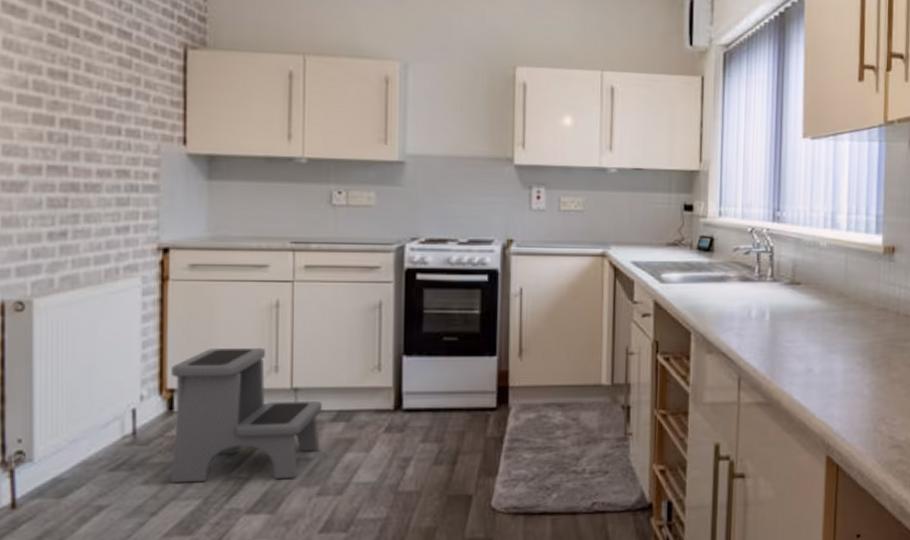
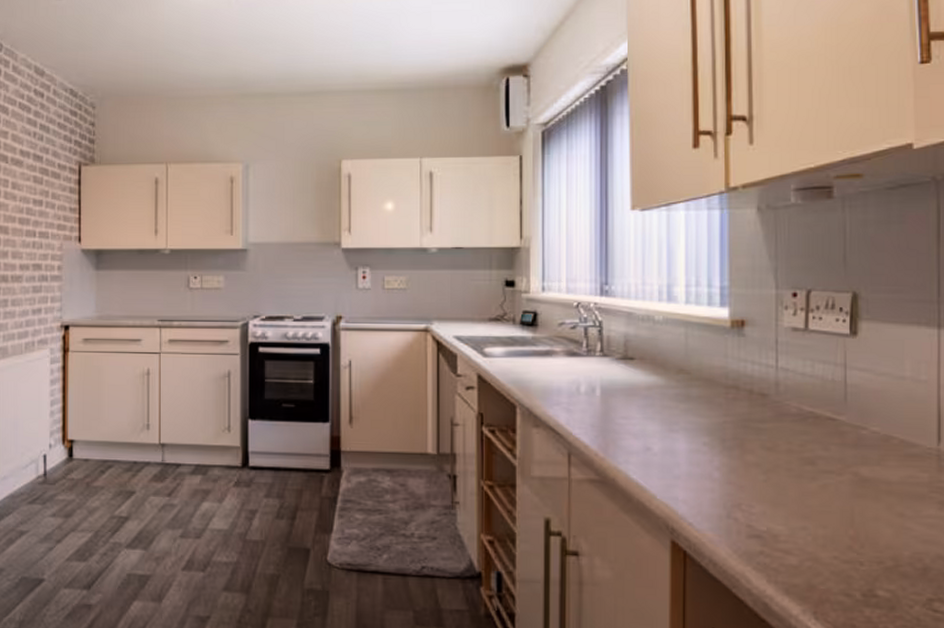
step stool: present [171,347,322,483] -> none [71,407,183,521]

